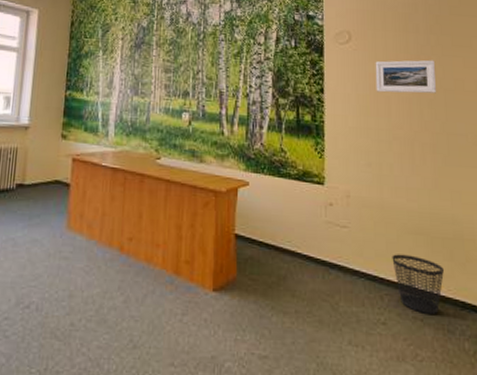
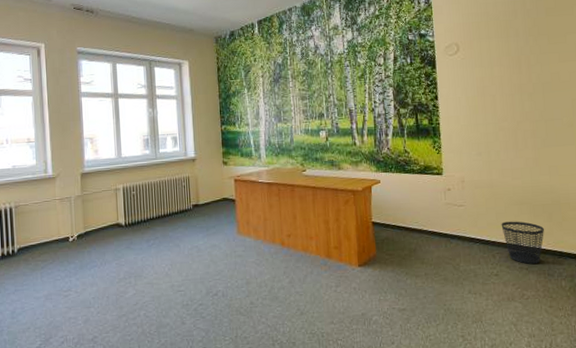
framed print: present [375,60,437,94] -> none [481,58,536,93]

